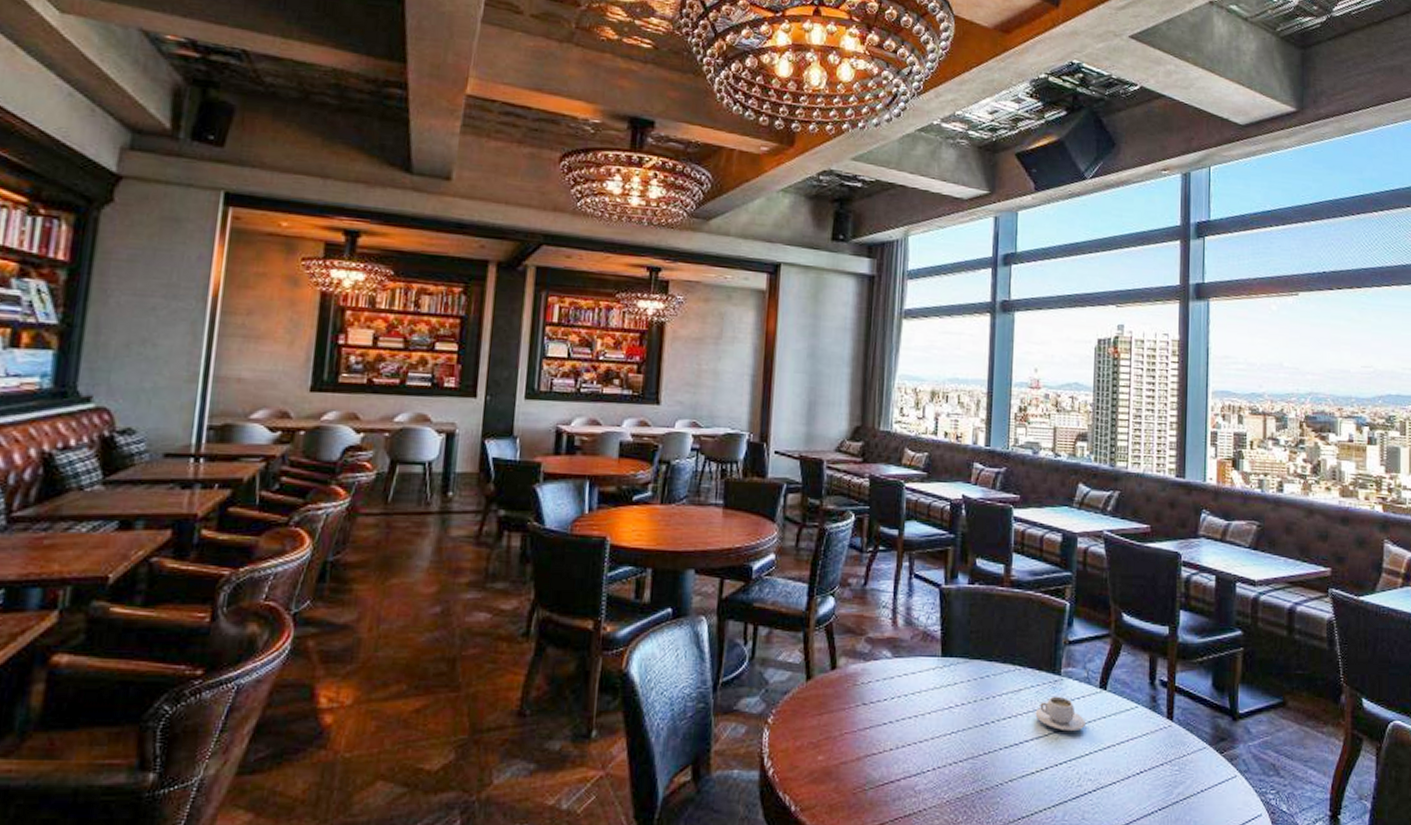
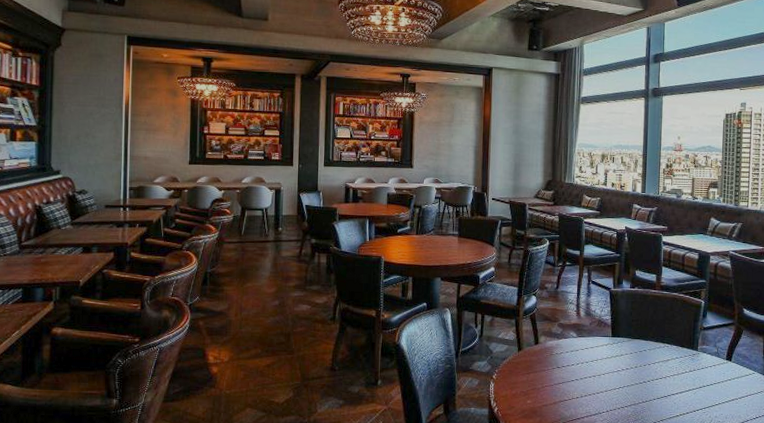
teacup: present [1035,696,1087,732] -> none [679,364,717,389]

